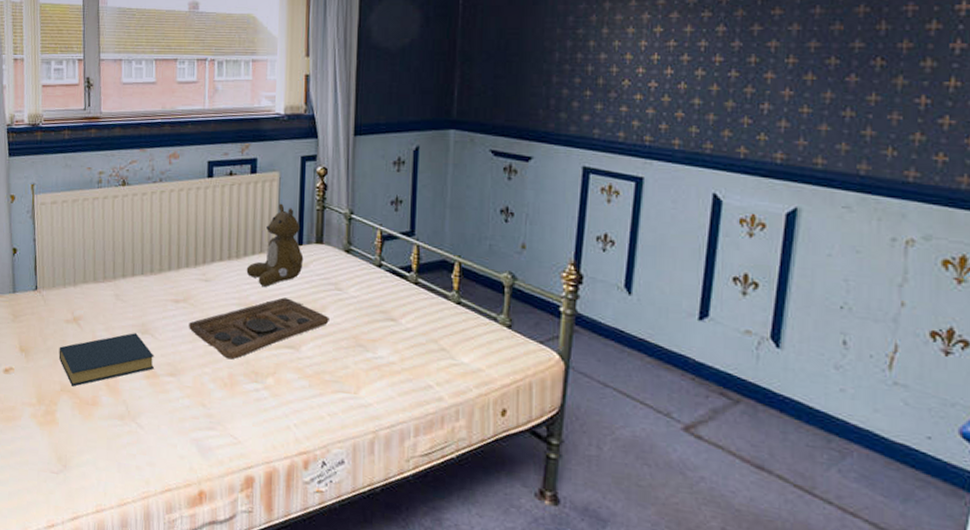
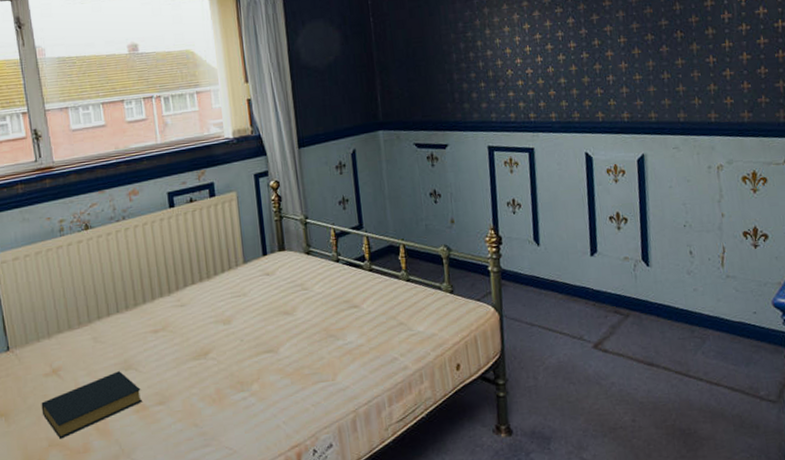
decorative tray: present [189,297,329,360] -> none [171,306,301,376]
teddy bear: present [246,203,304,287] -> none [218,220,270,301]

